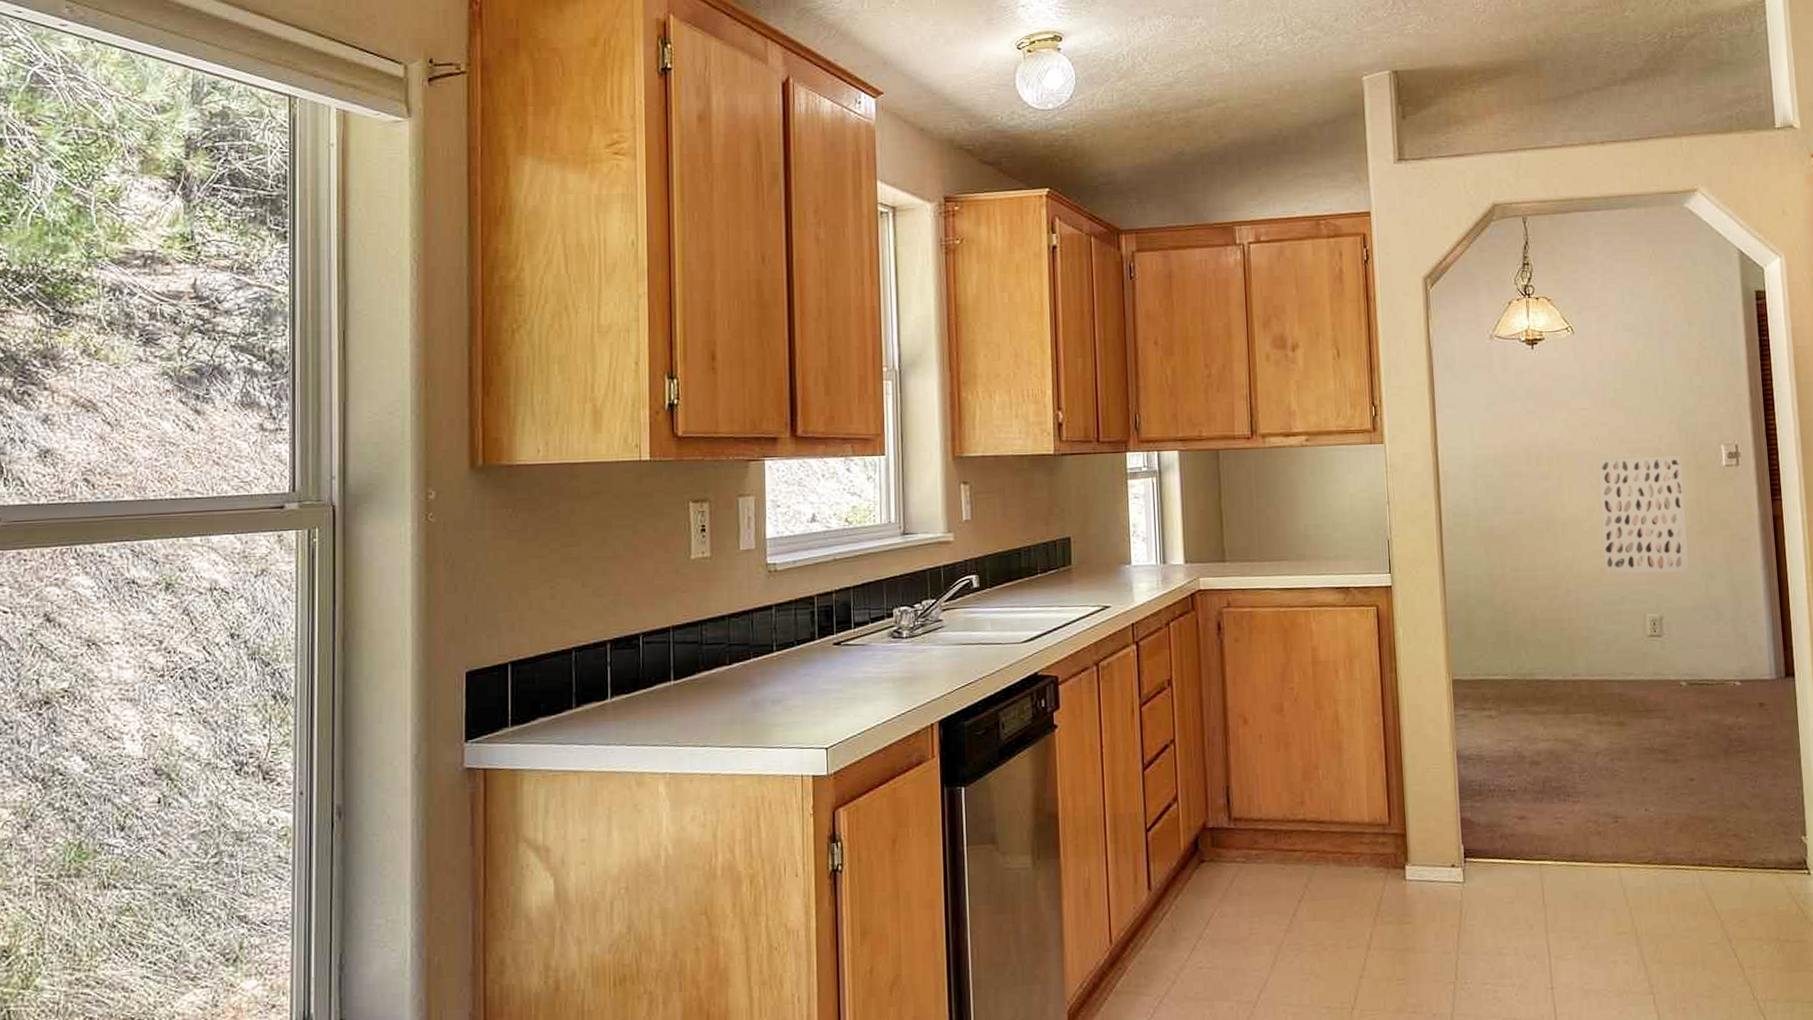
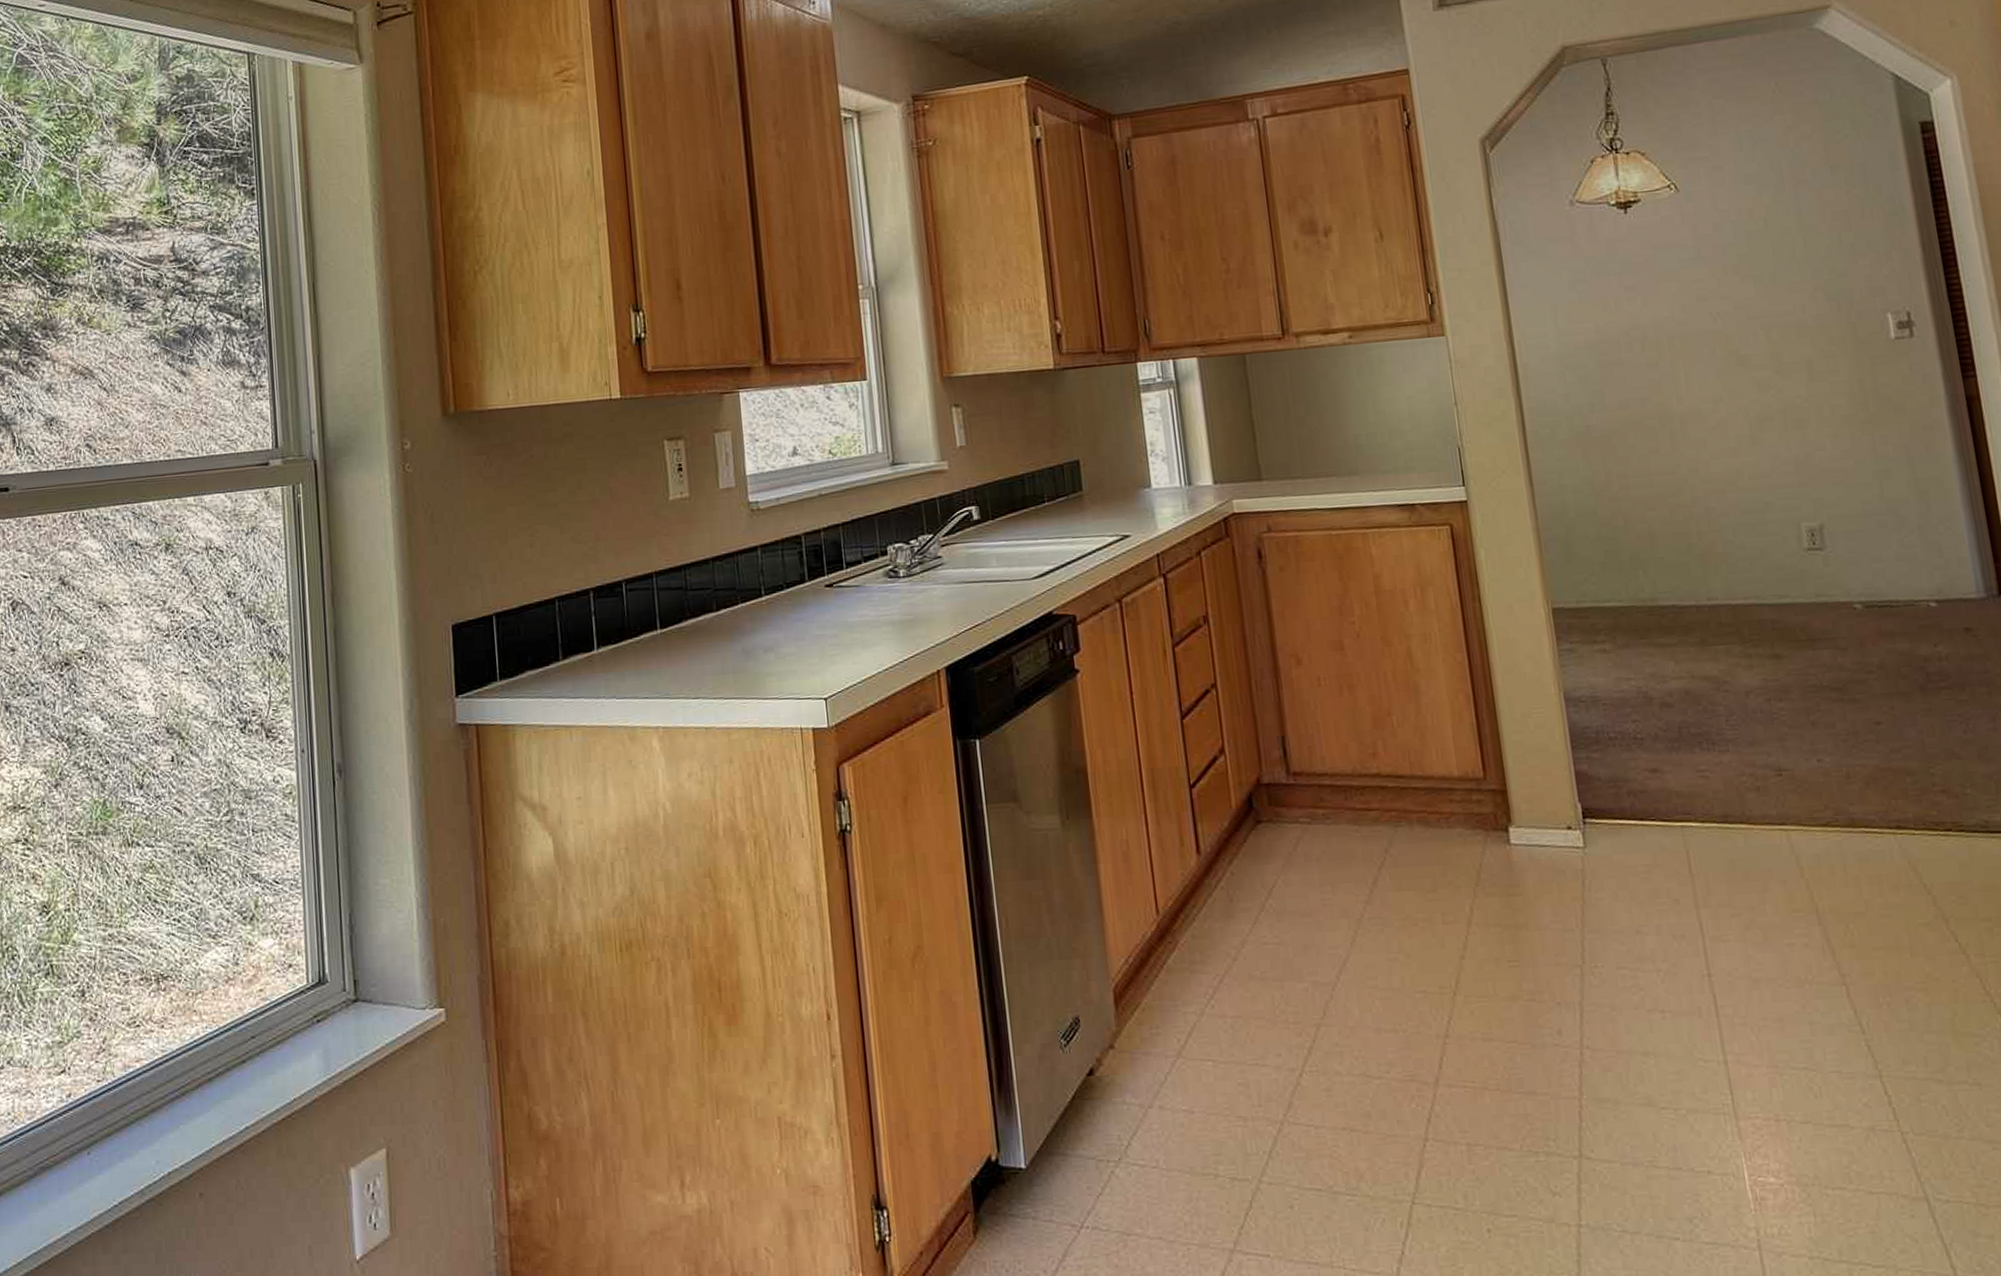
wall art: present [1597,455,1691,575] -> none [1720,328,1857,477]

